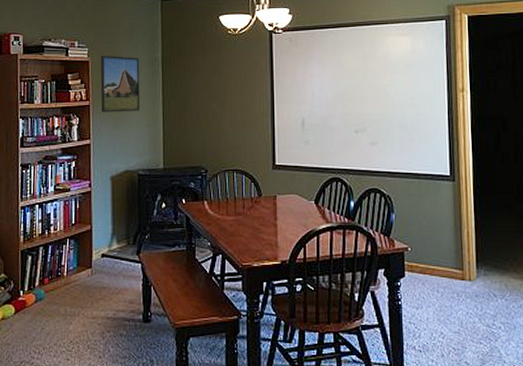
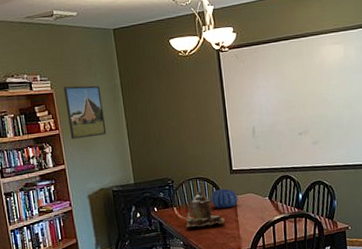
teapot: none [215,185,262,229] -> present [185,191,225,228]
decorative bowl: none [247,185,279,209] -> present [210,189,239,209]

